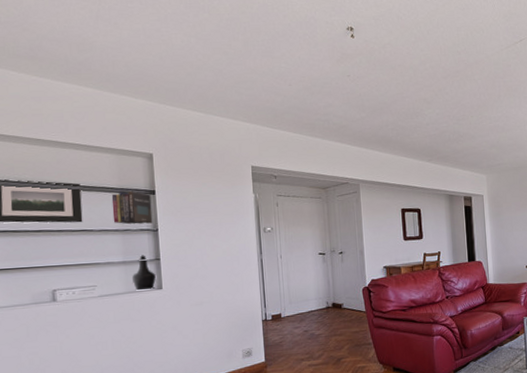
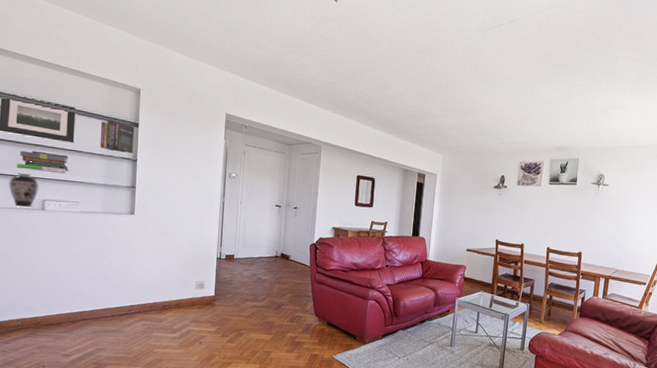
decorative vase: none [9,264,47,303] -> present [8,173,39,208]
books: none [17,237,79,260] -> present [16,150,68,173]
decorative vase: present [132,255,156,291] -> none [110,181,130,213]

